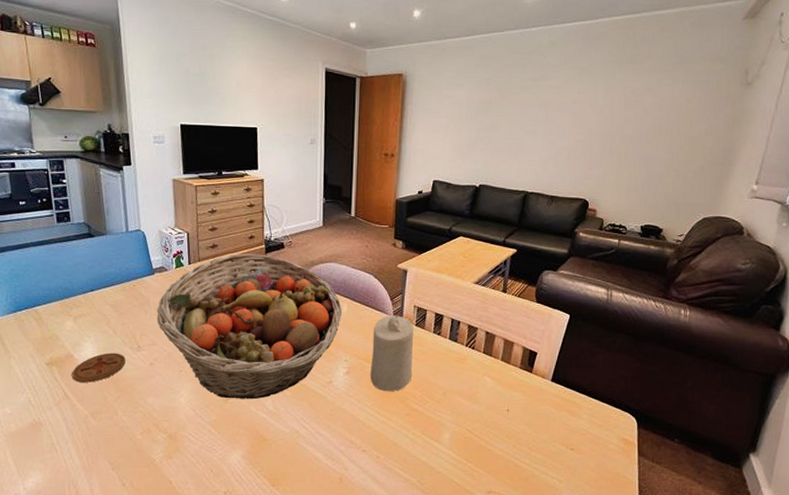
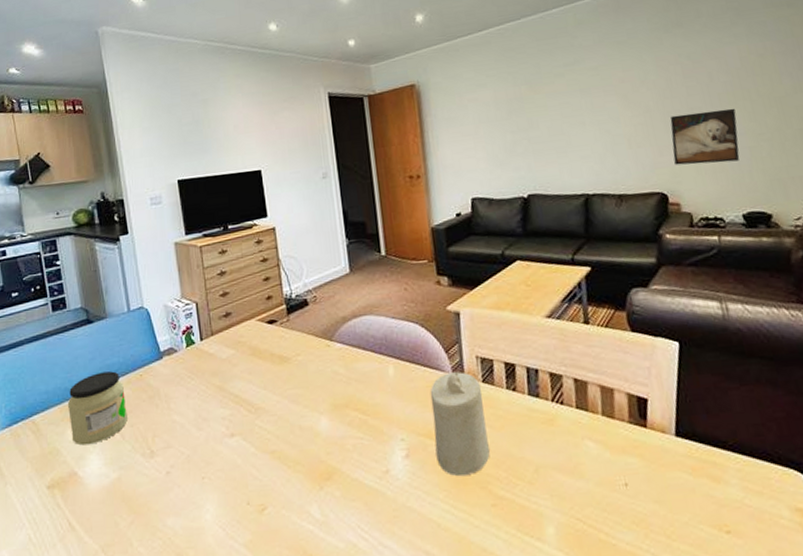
jar: none [67,279,121,335] -> present [67,371,129,446]
coaster: present [72,352,126,383] -> none [77,463,138,507]
fruit basket: present [156,254,342,400] -> none [169,316,389,509]
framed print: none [600,138,657,183] -> present [670,108,740,166]

